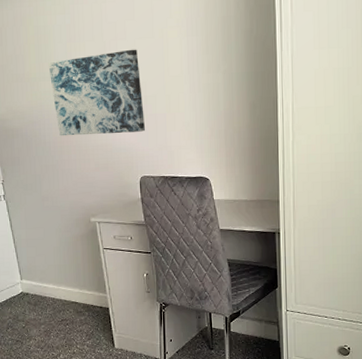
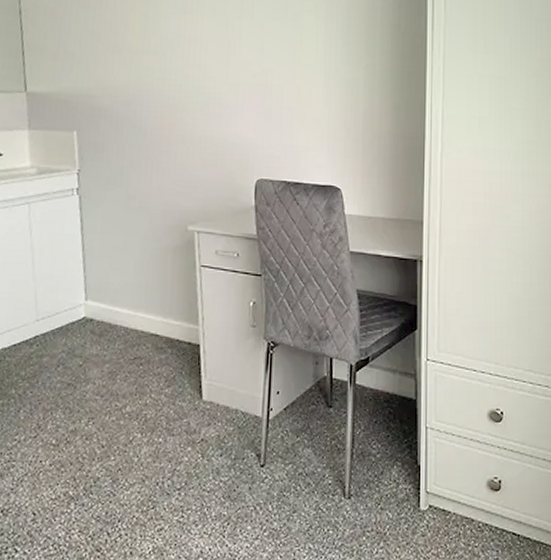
wall art: present [48,49,145,136] -> none [155,30,268,126]

